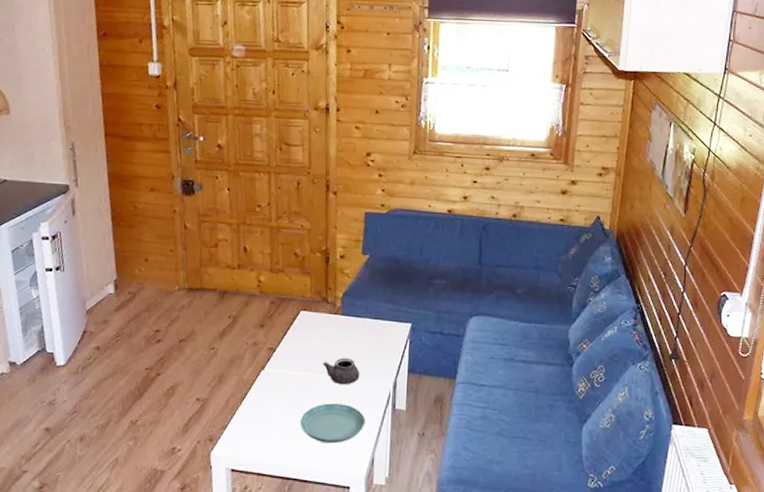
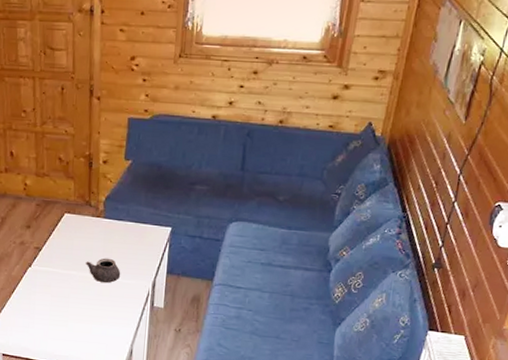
saucer: present [299,403,366,444] -> none [64,299,125,336]

